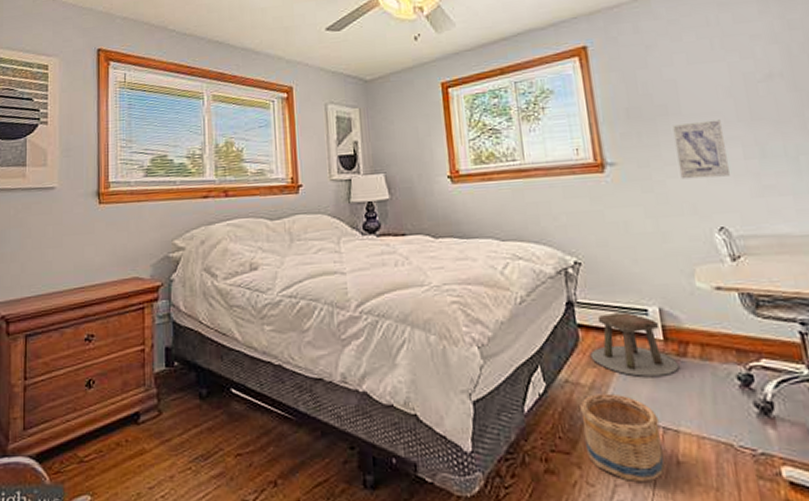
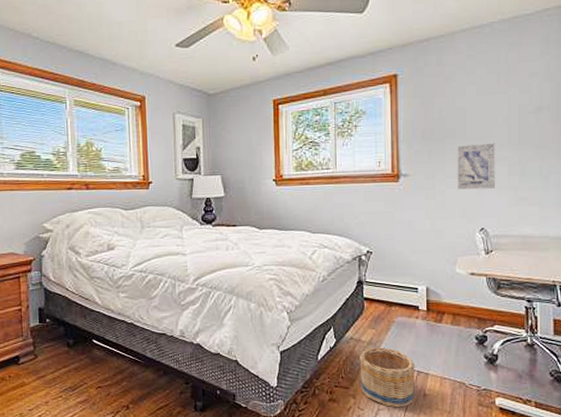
stool: present [590,312,680,377] -> none [371,290,435,336]

